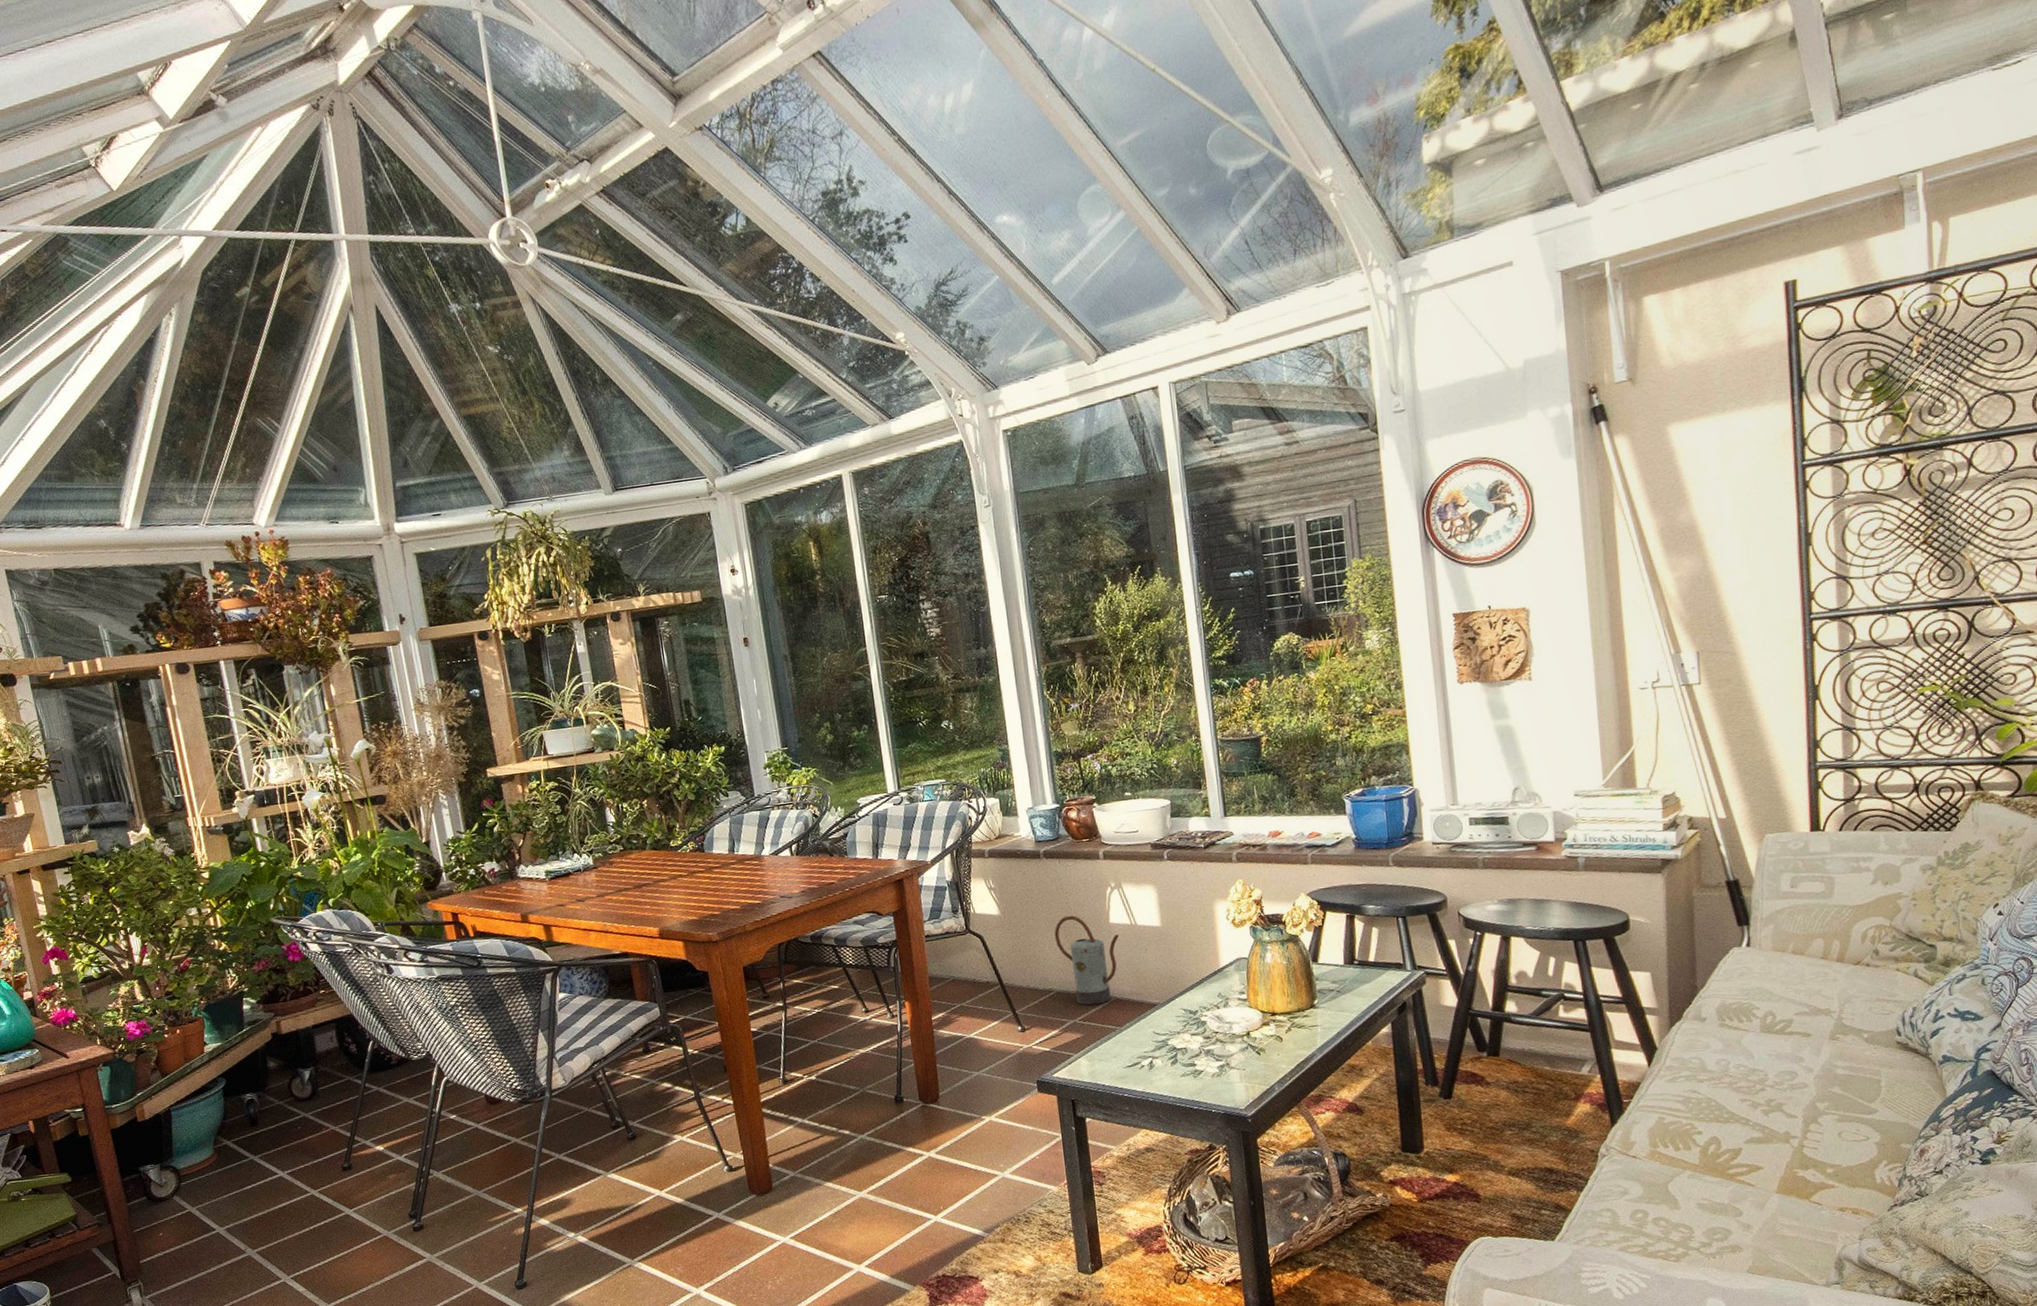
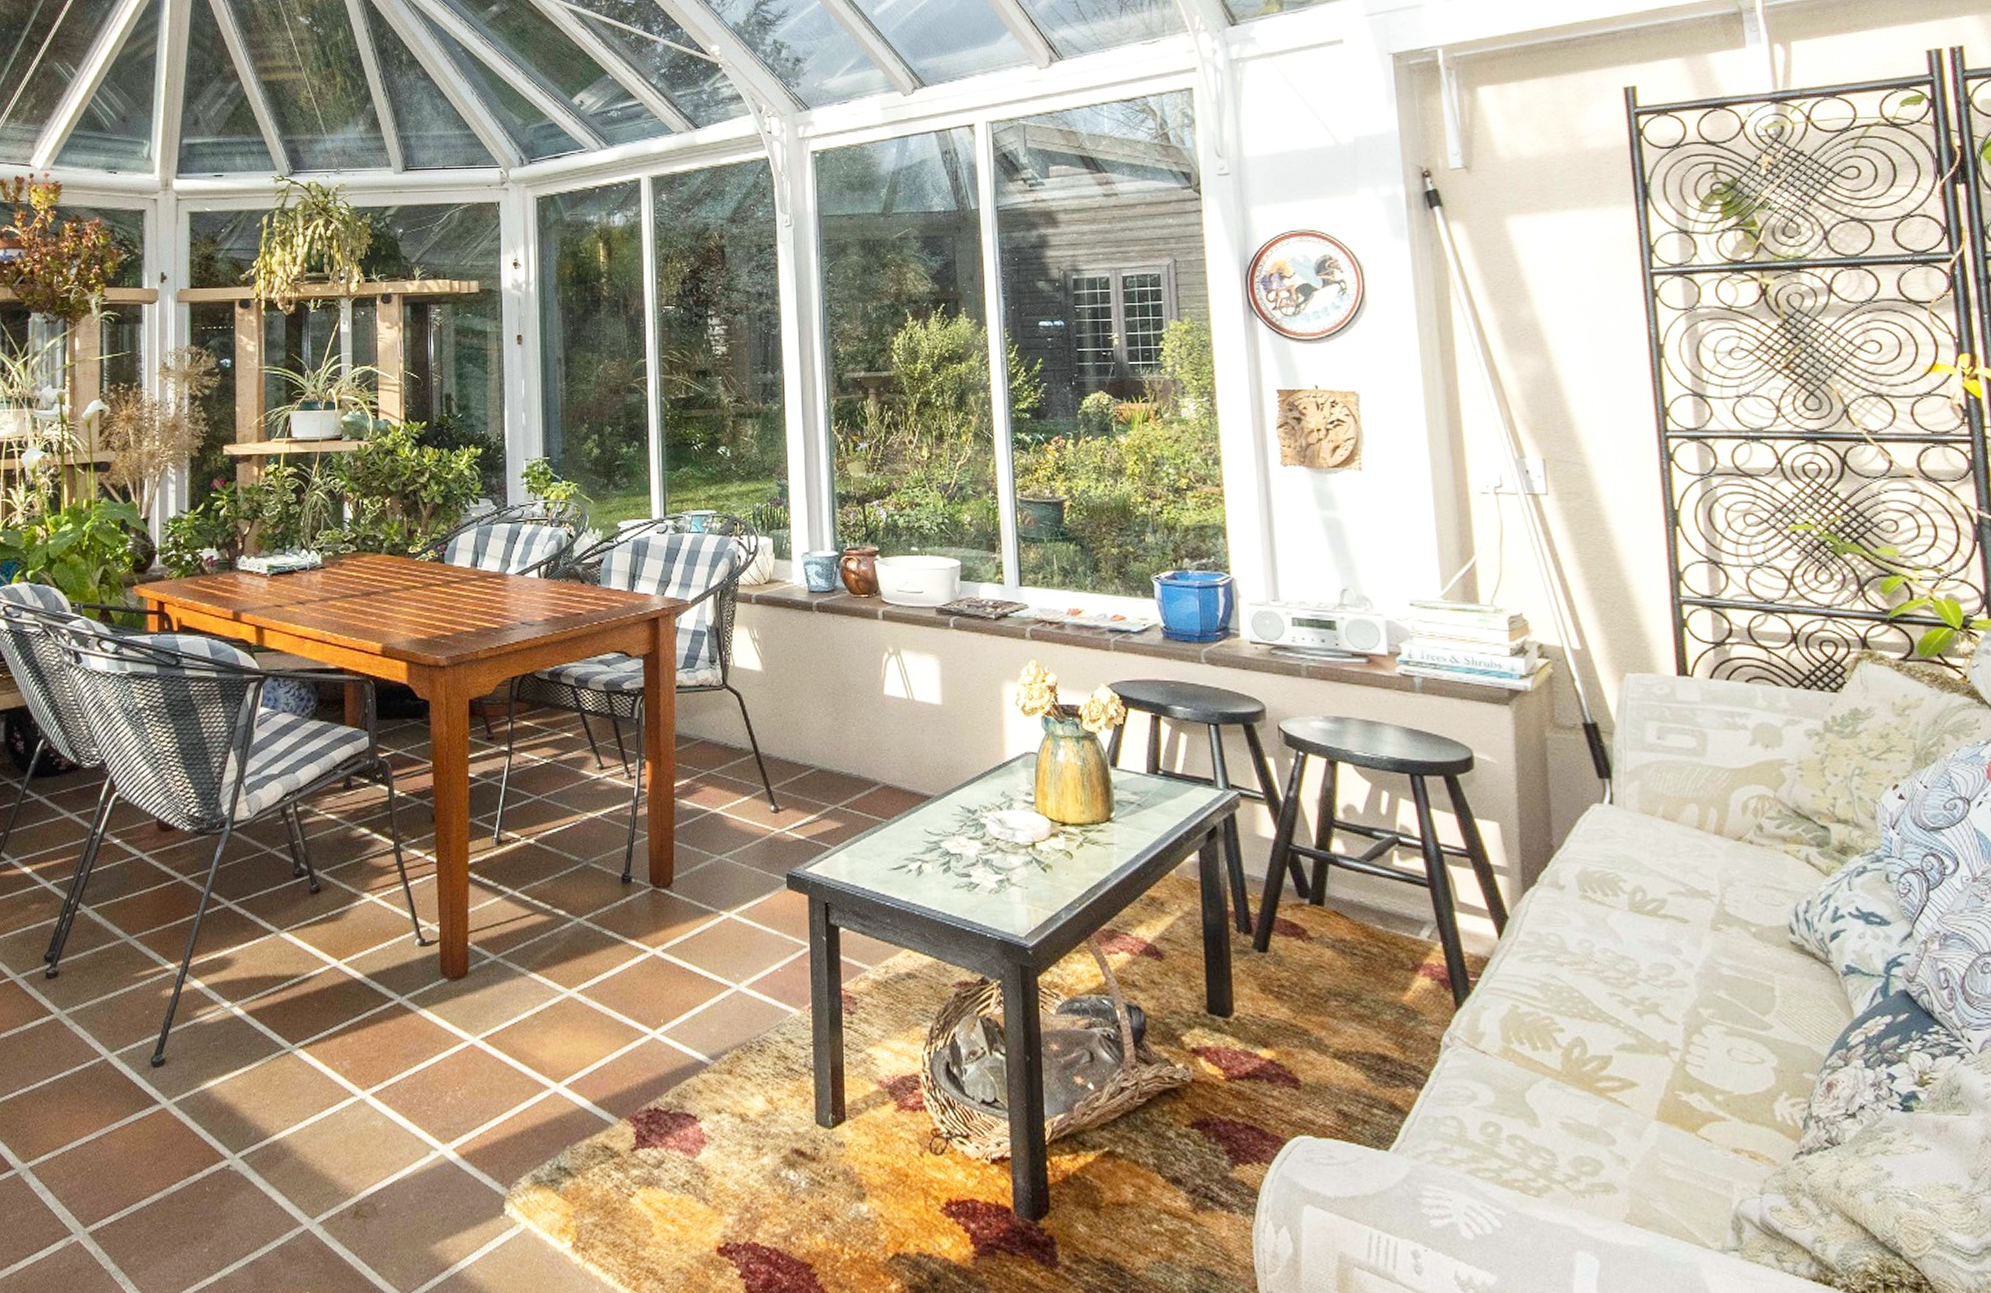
watering can: present [1054,915,1120,1006] -> none [821,681,894,789]

